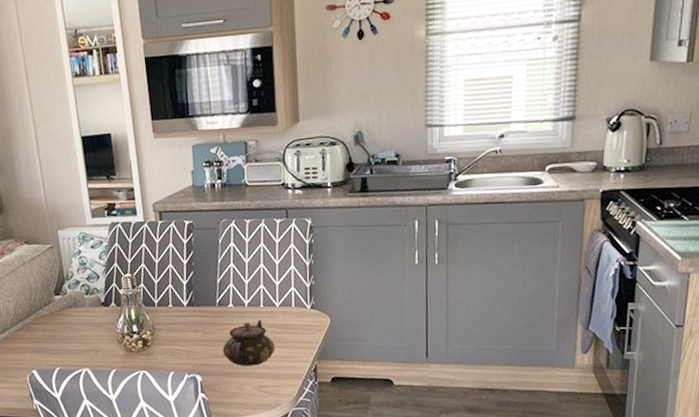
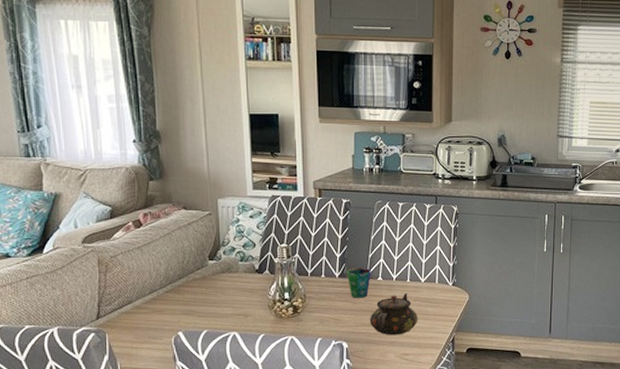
cup: none [194,294,221,328] -> present [346,267,371,298]

